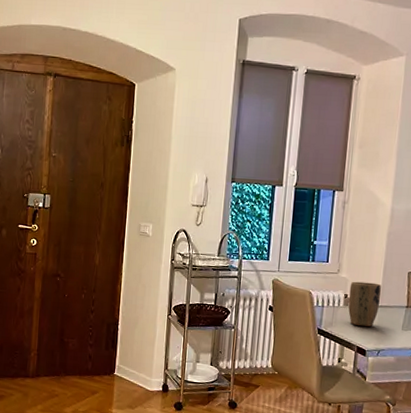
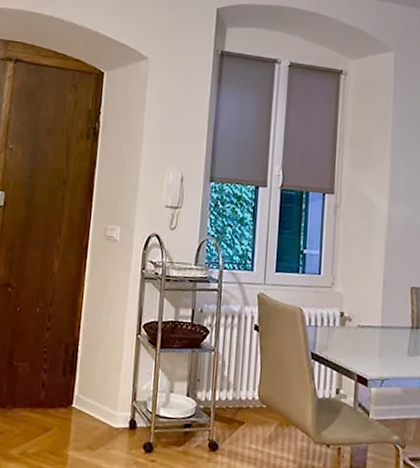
plant pot: present [348,281,382,327] -> none [345,297,382,352]

